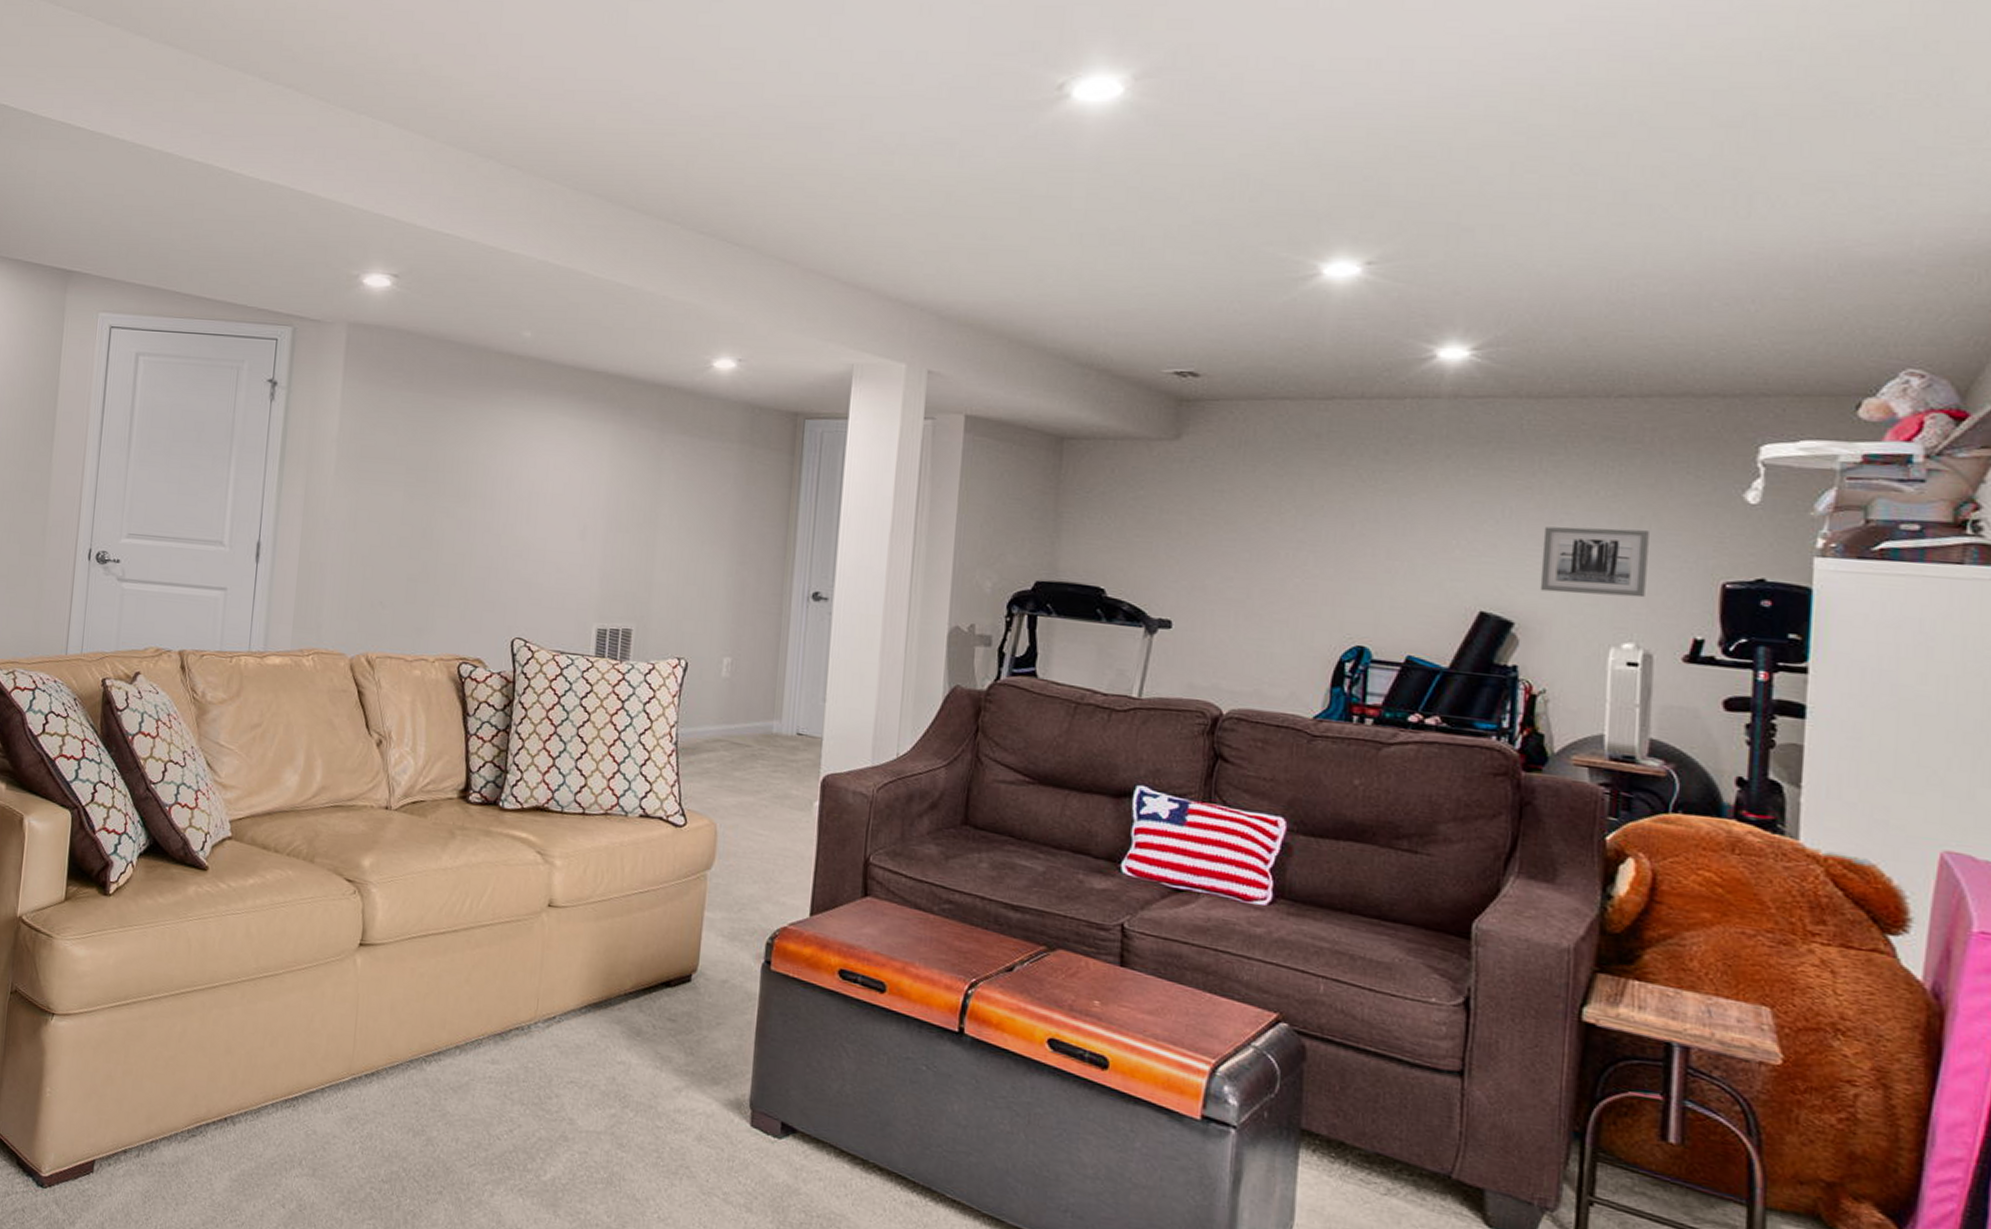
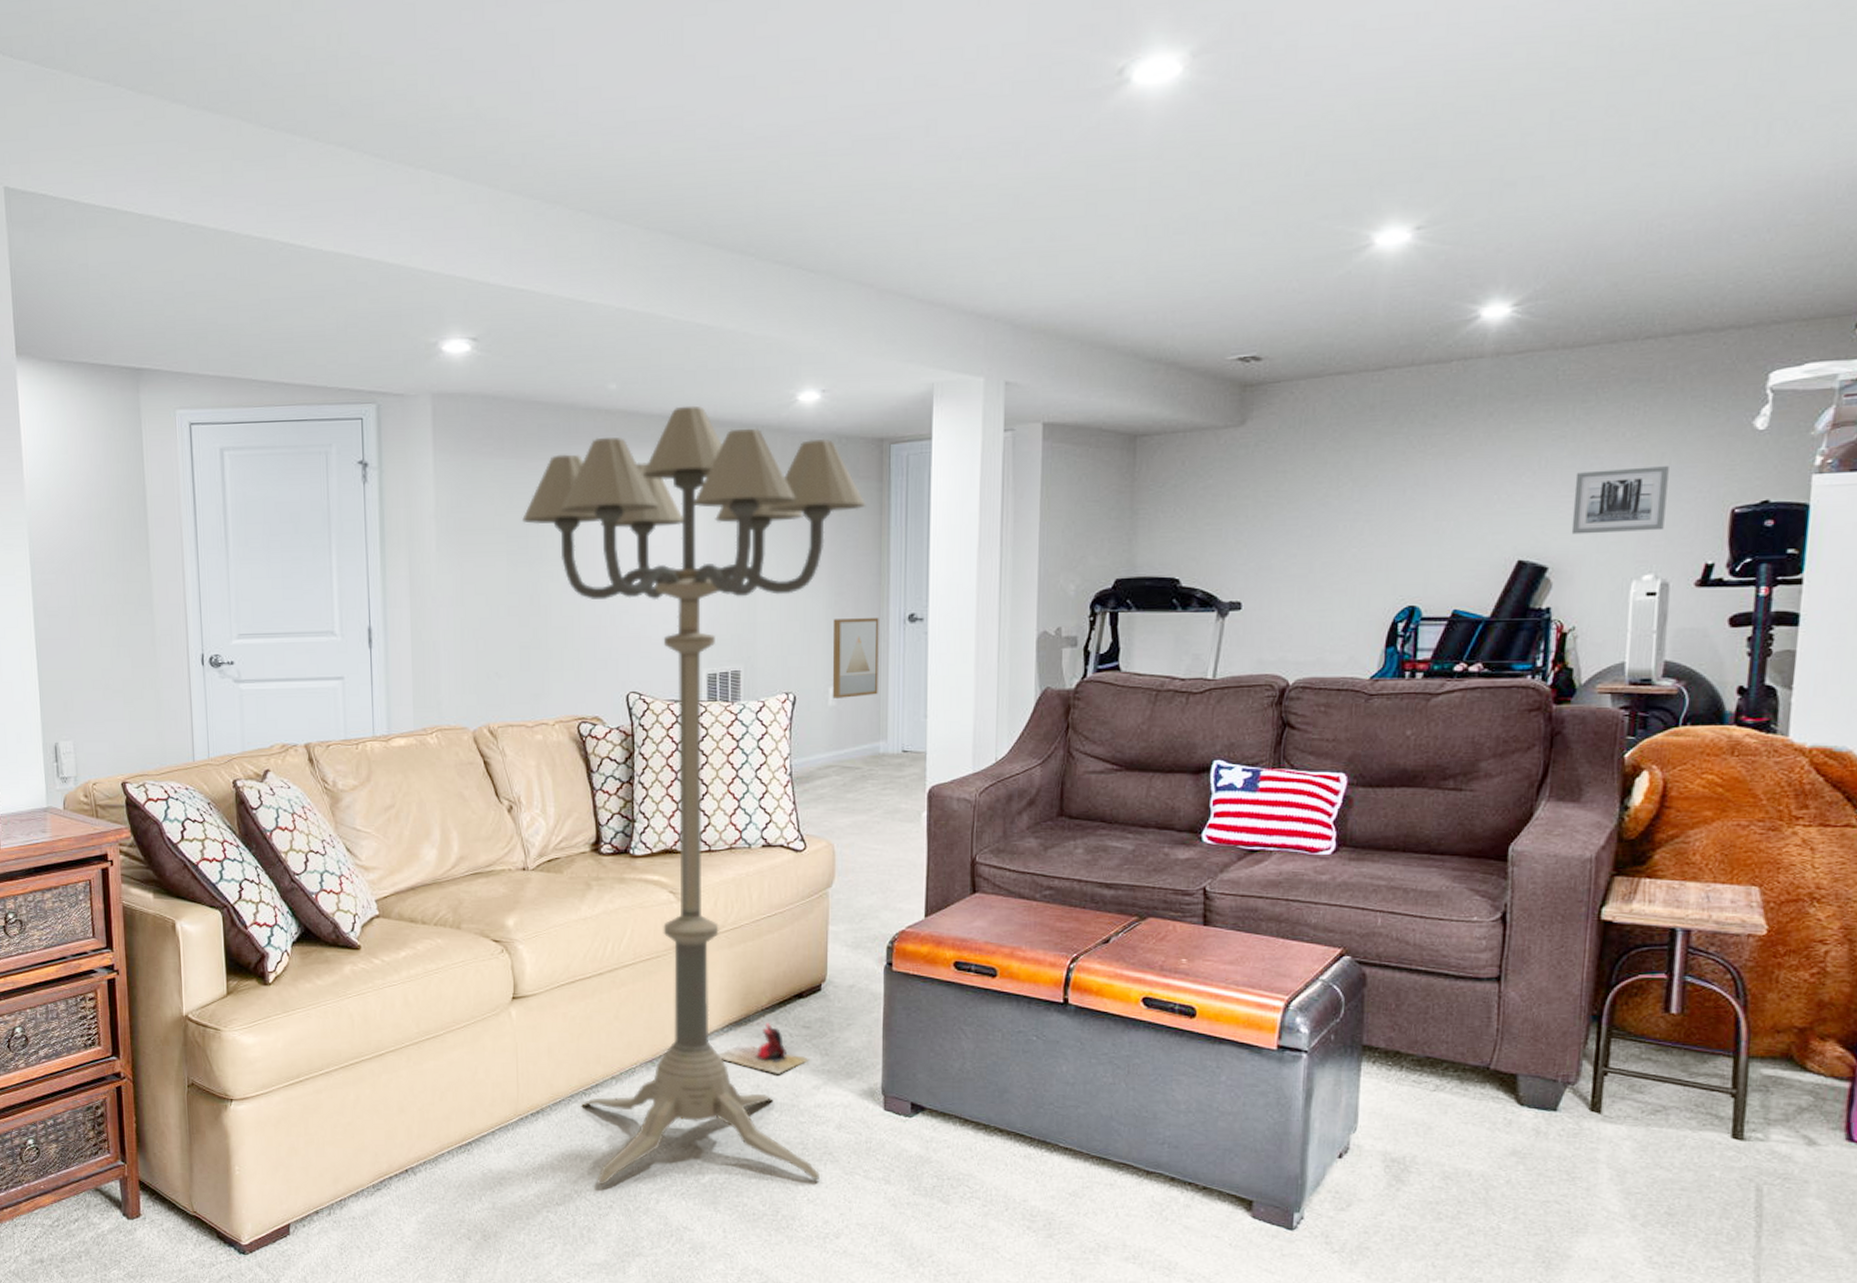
floor lamp: none [420,360,776,1197] -> present [522,405,866,1186]
slippers: none [573,1009,673,1070] -> present [718,1023,810,1075]
wall art: none [727,588,782,672] -> present [832,618,879,698]

